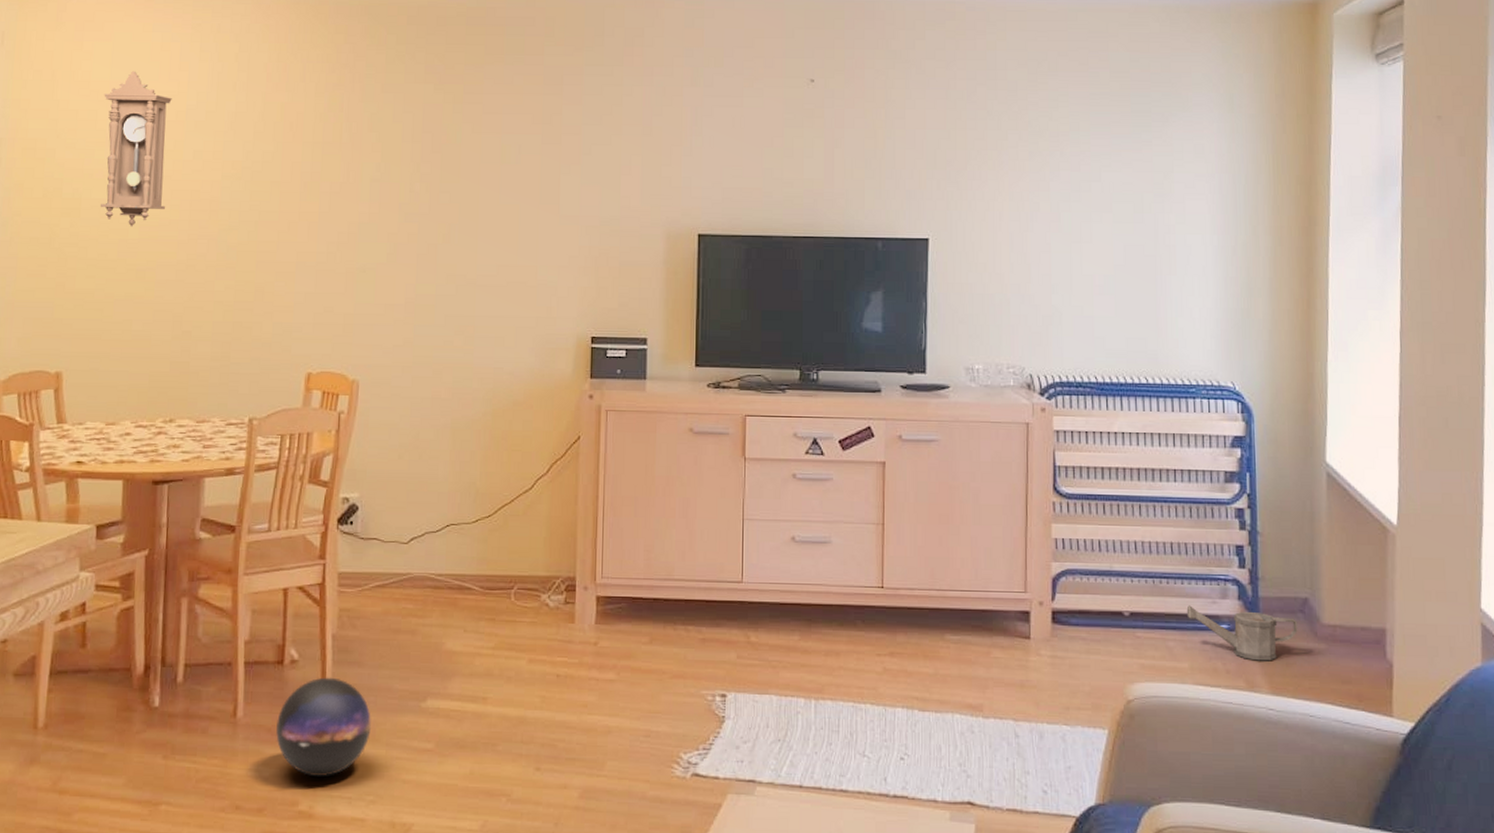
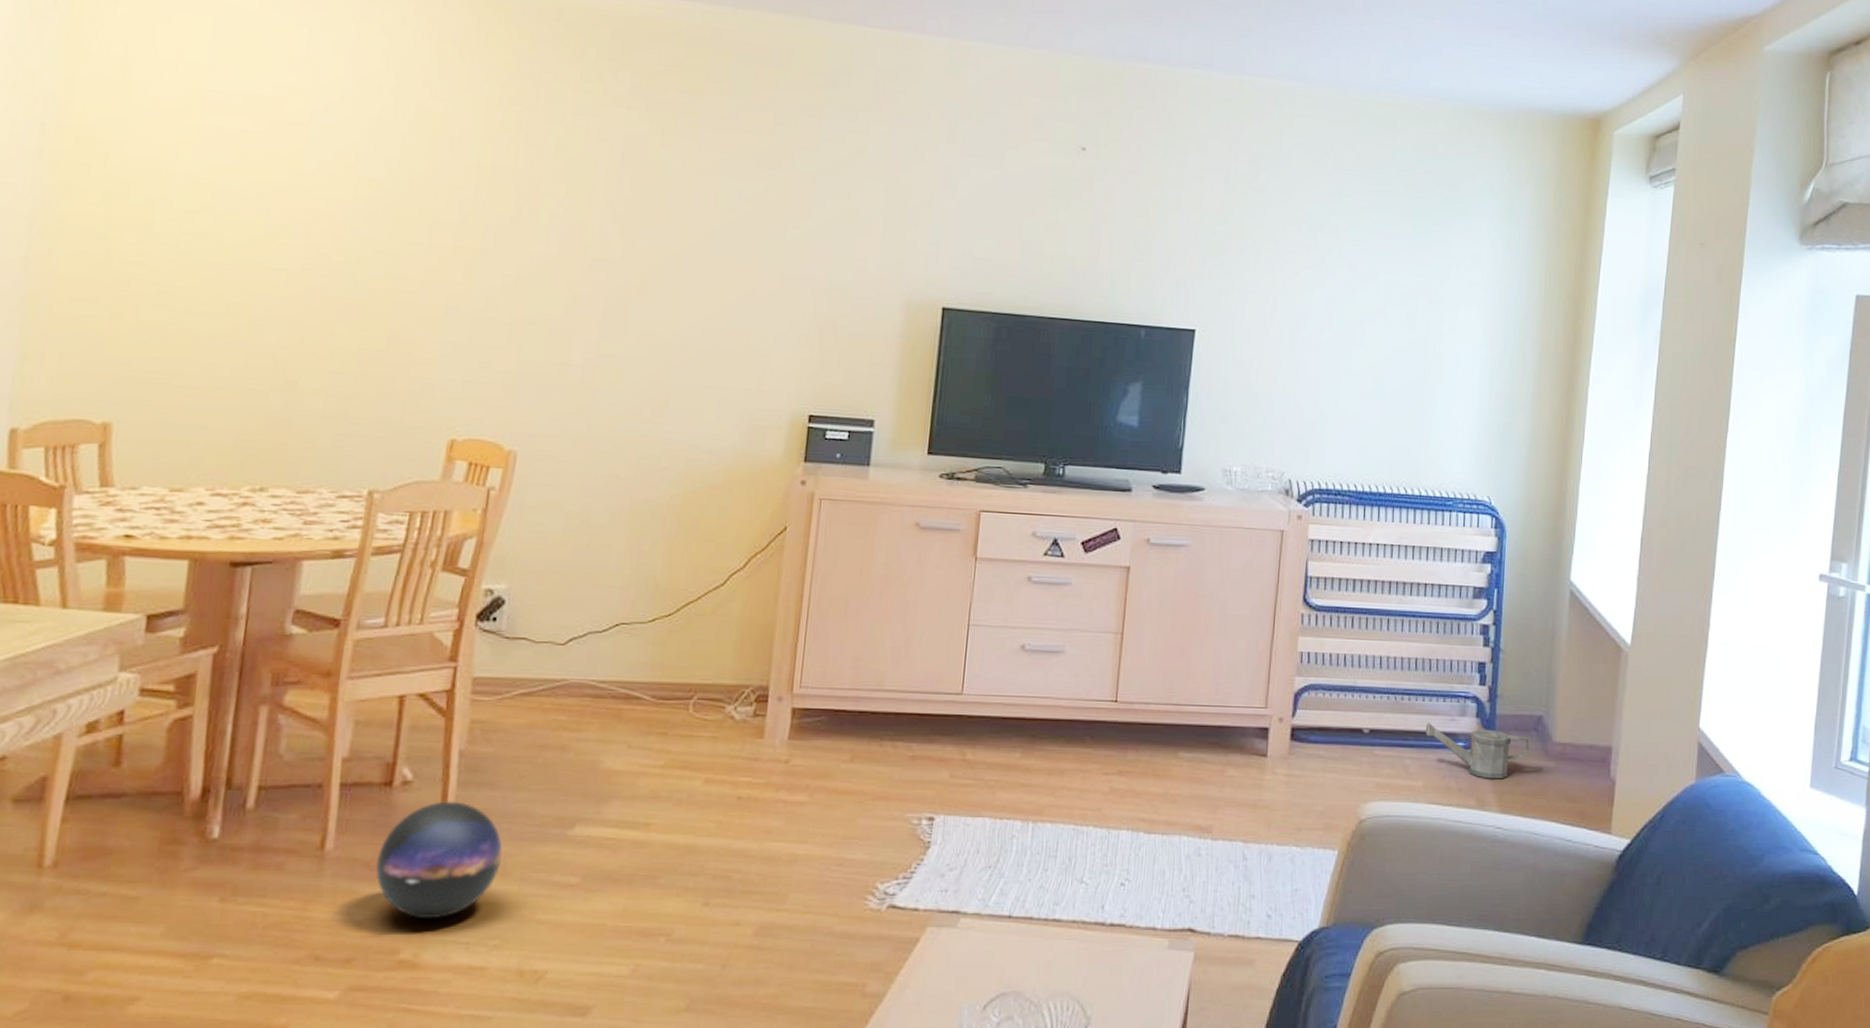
pendulum clock: present [100,71,172,227] -> none [181,56,293,249]

